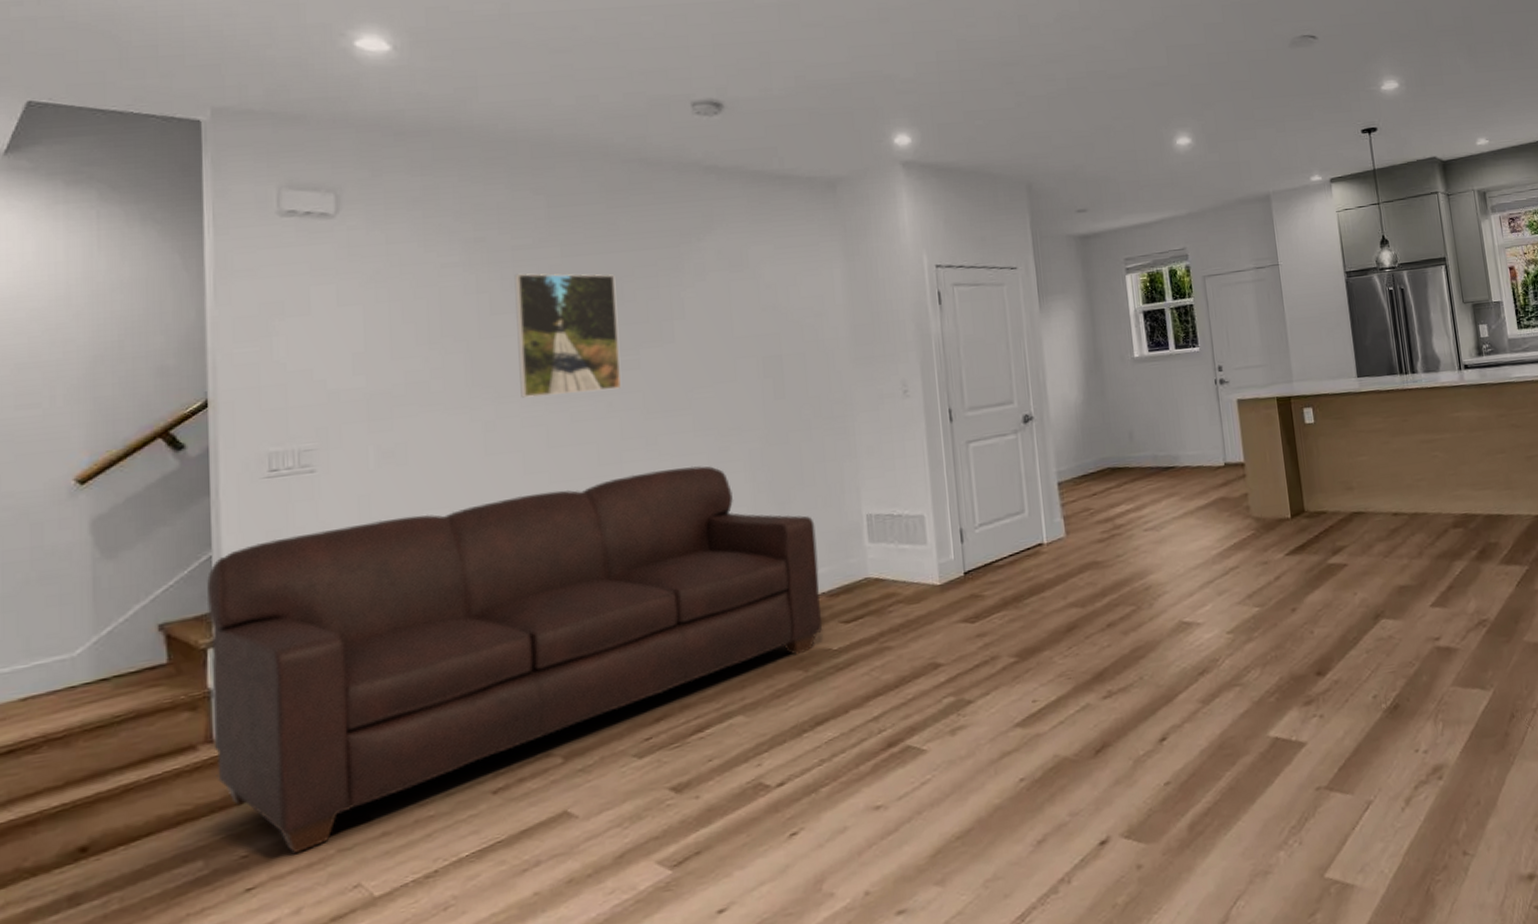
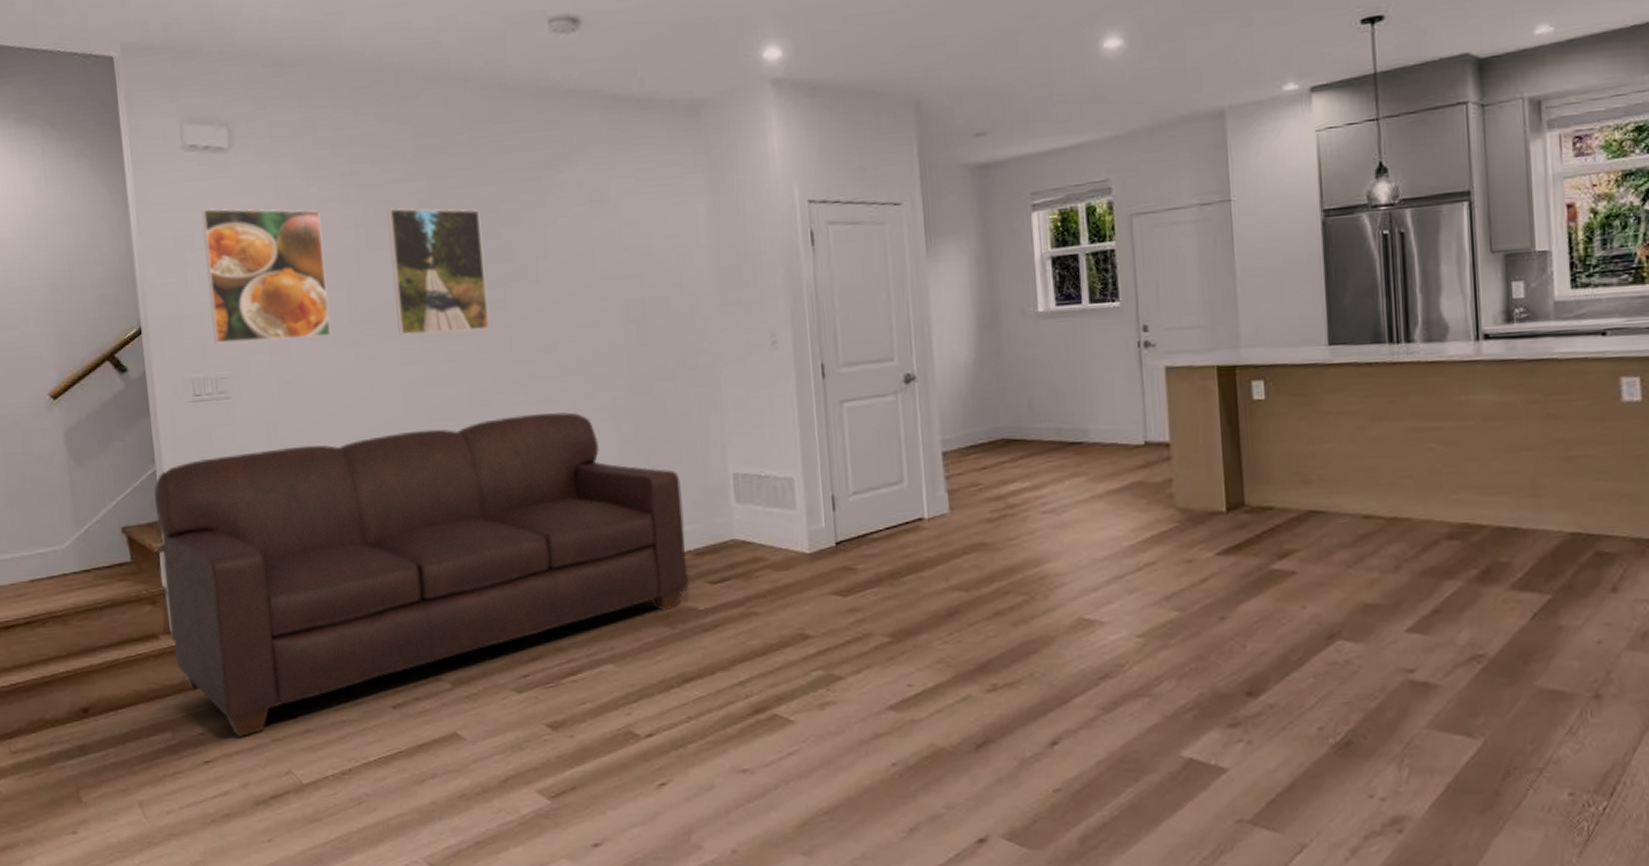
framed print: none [297,274,444,414] -> present [202,208,332,344]

